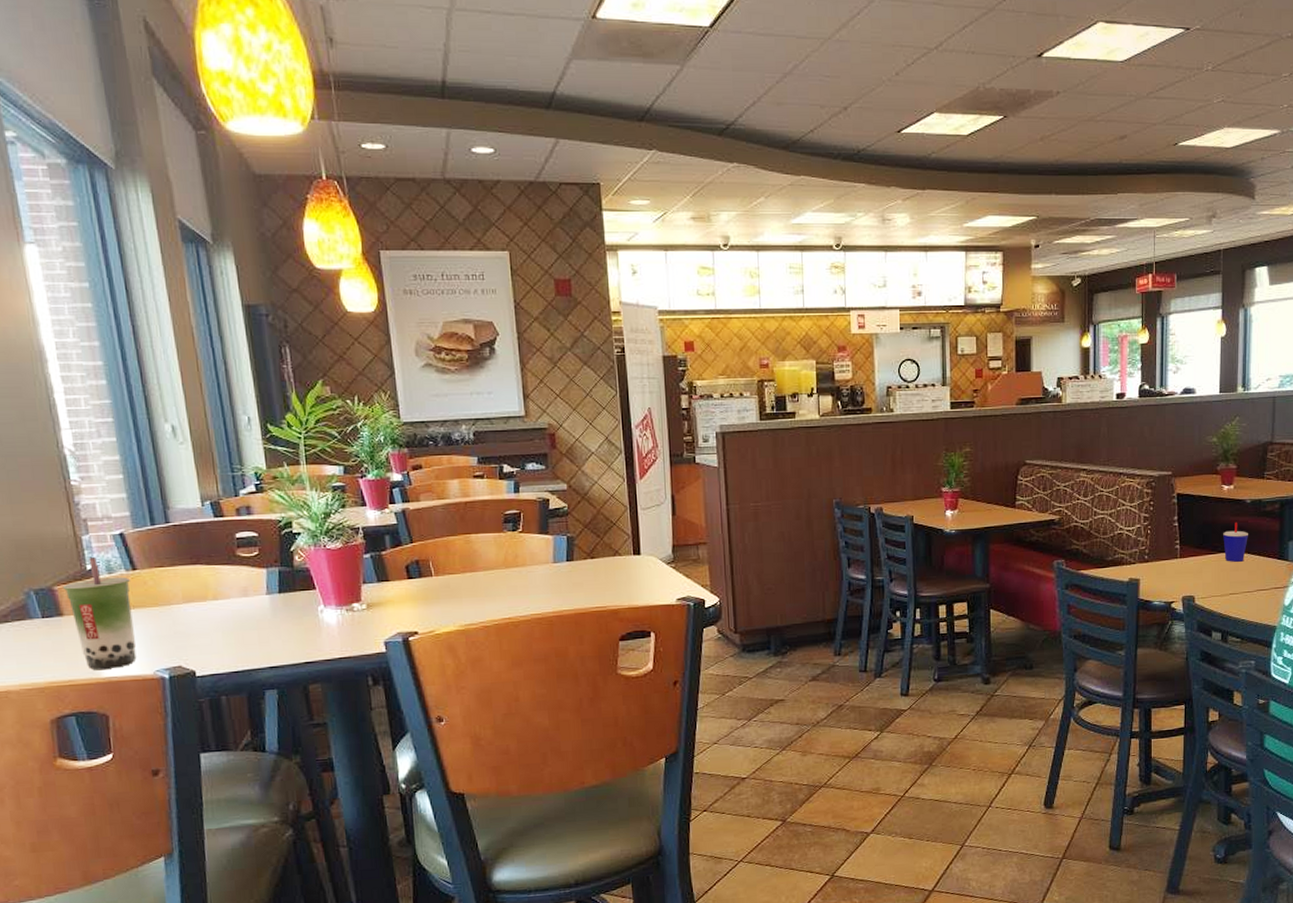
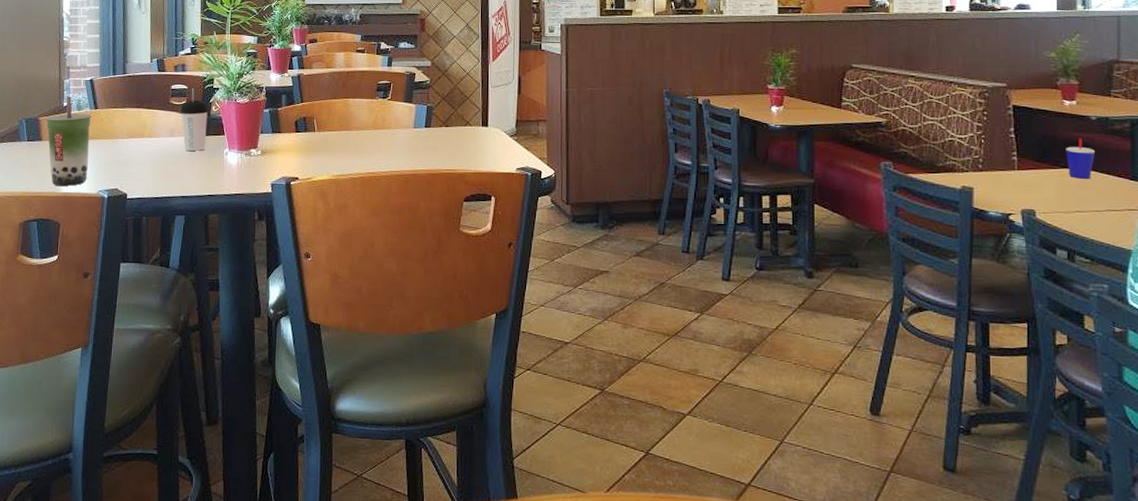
beverage cup: none [252,535,293,613] -> present [180,88,209,152]

